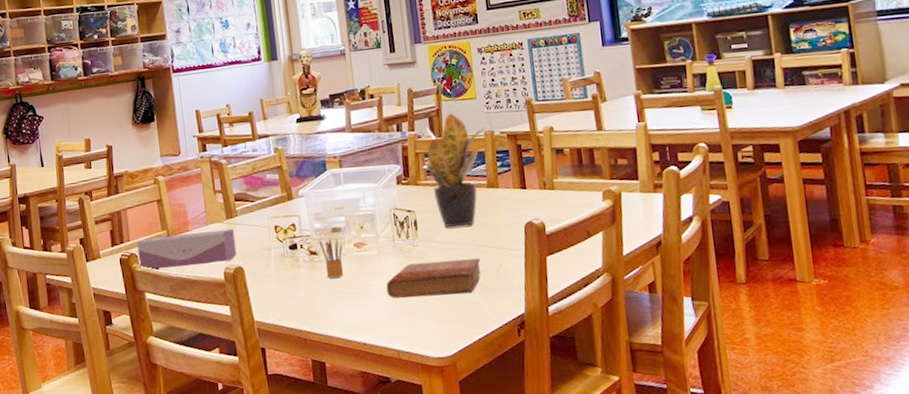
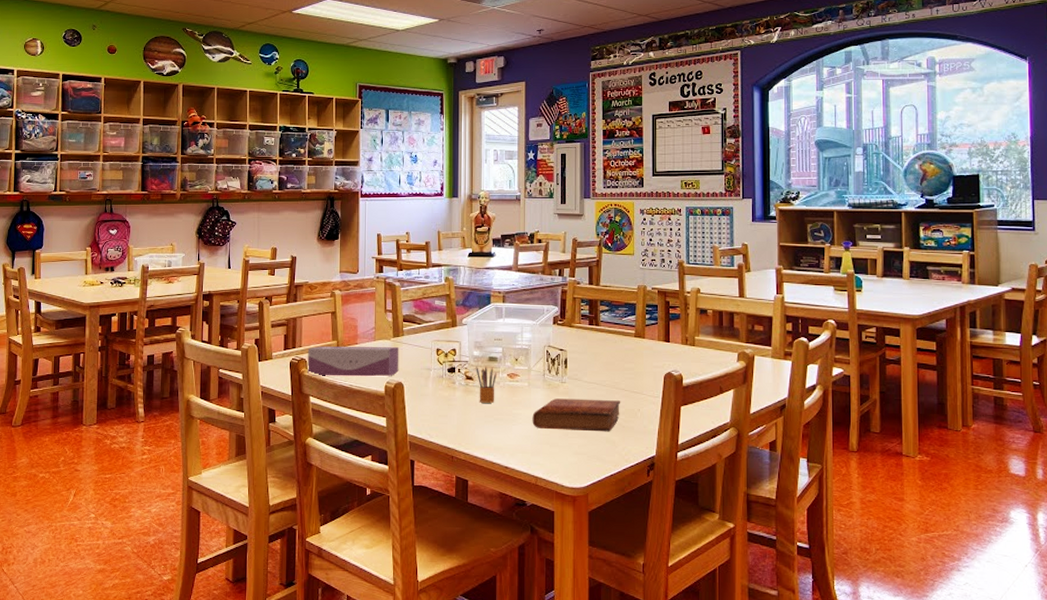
potted plant: present [421,113,489,228] -> none [577,265,642,370]

